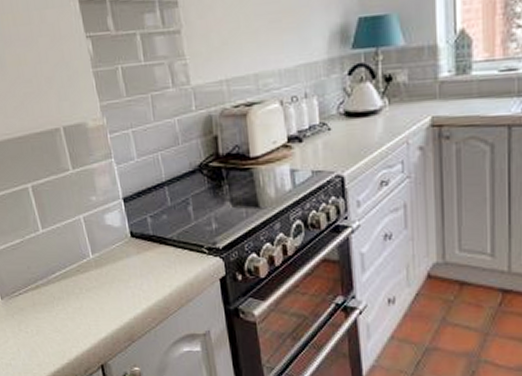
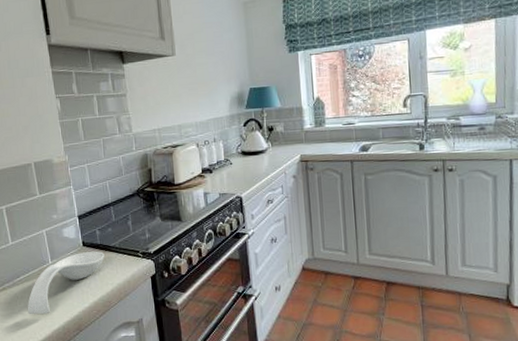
spoon rest: none [66,243,159,320] -> present [27,251,105,315]

